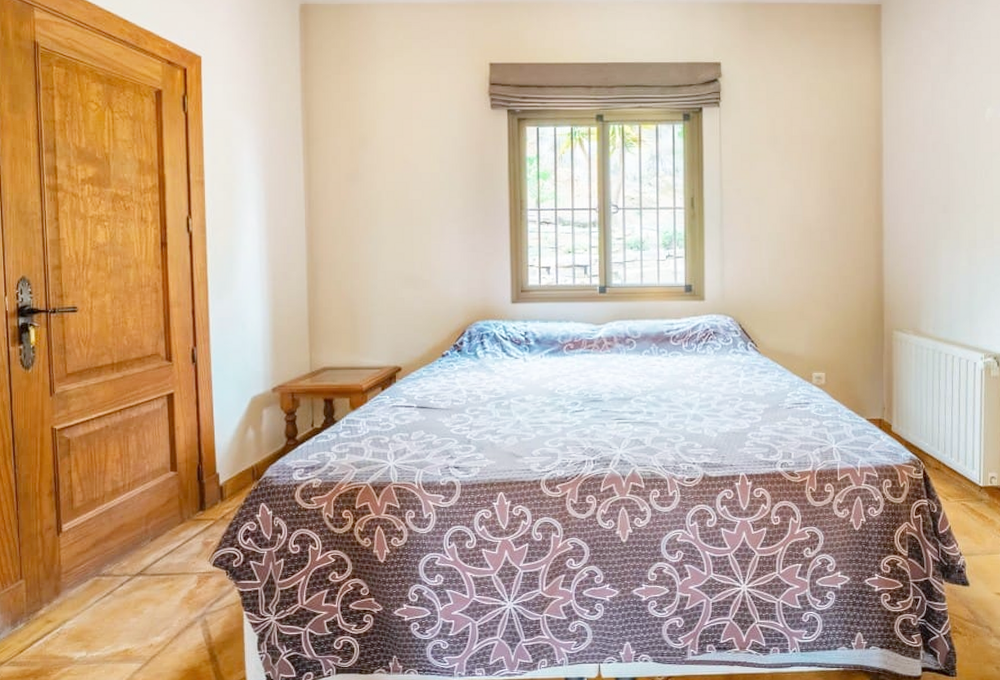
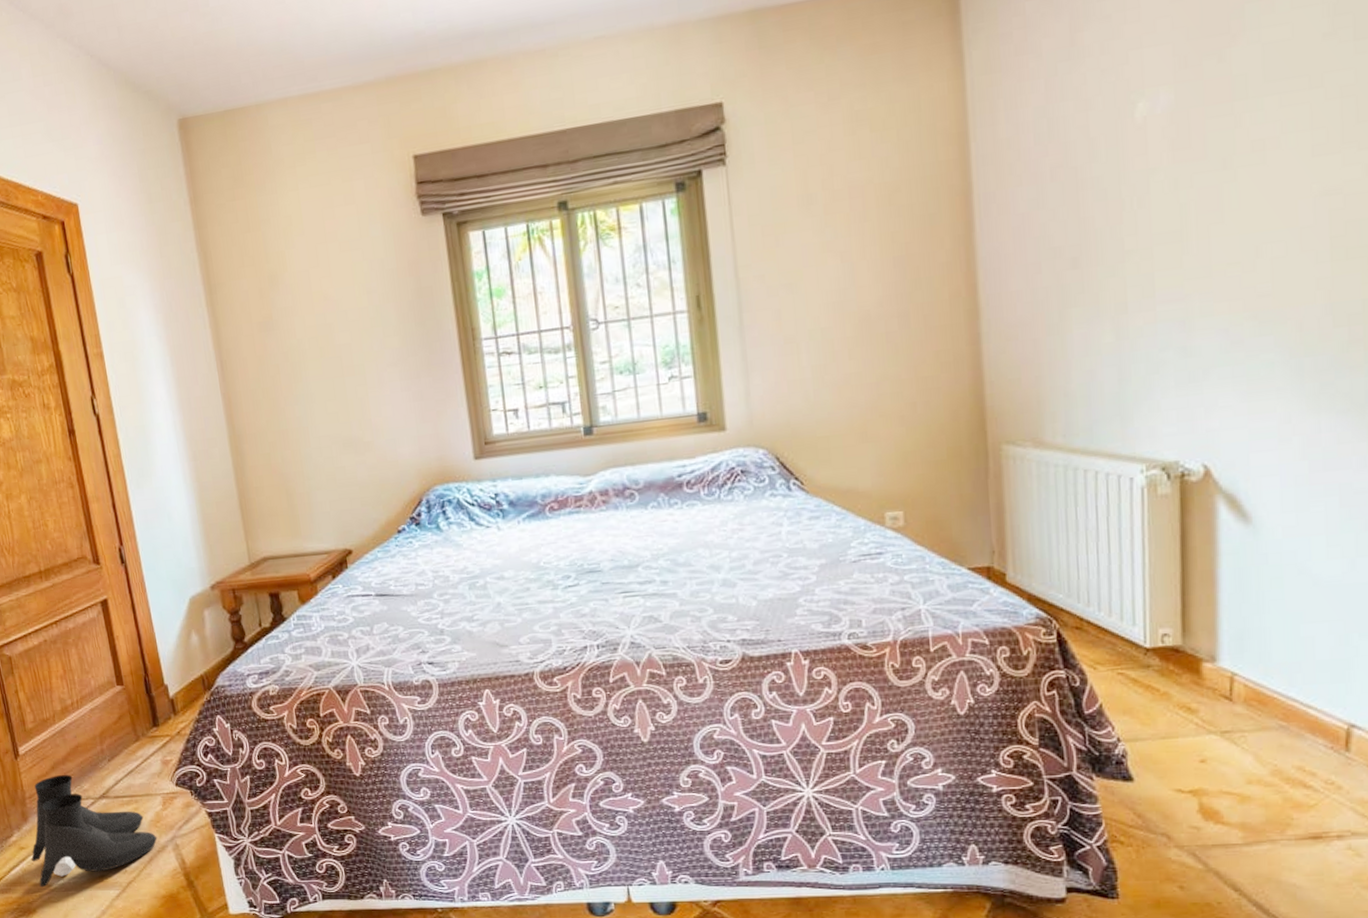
boots: none [57,551,187,660] -> present [31,774,158,887]

